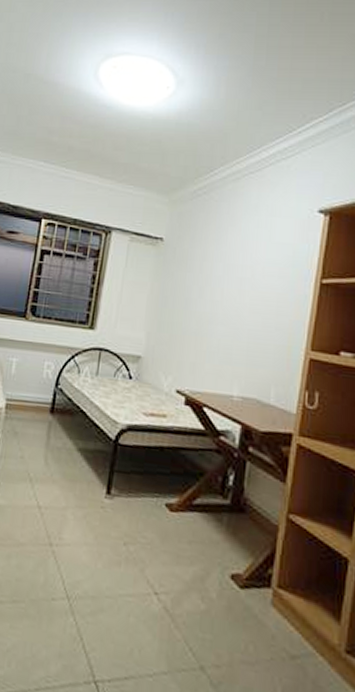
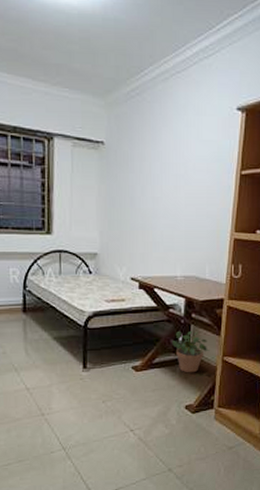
potted plant: none [220,467,270,529] -> present [172,331,210,373]

